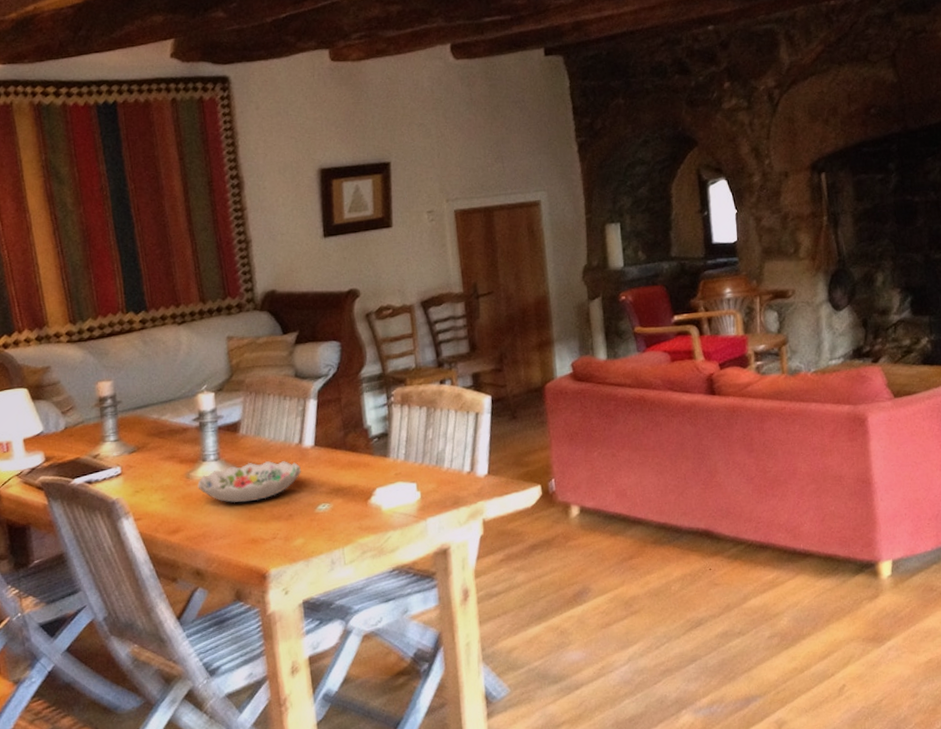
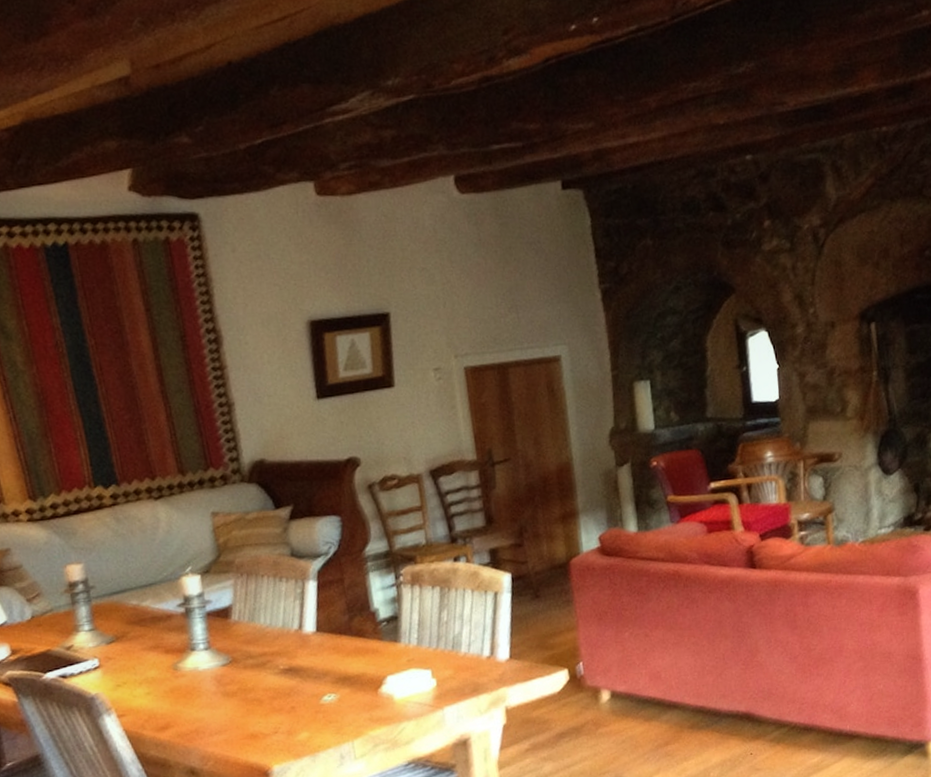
decorative bowl: present [197,460,301,504] -> none [186,648,303,696]

